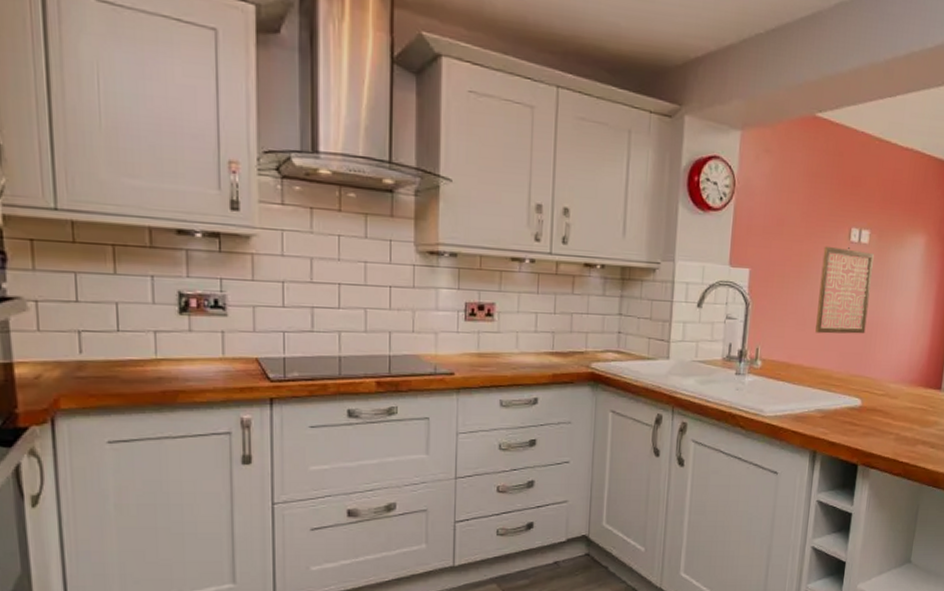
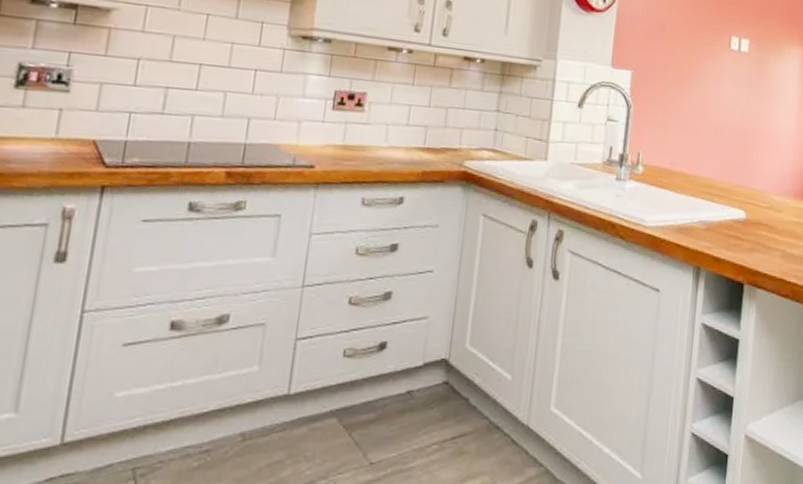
wall art: present [815,246,874,334] -> none [698,52,754,143]

